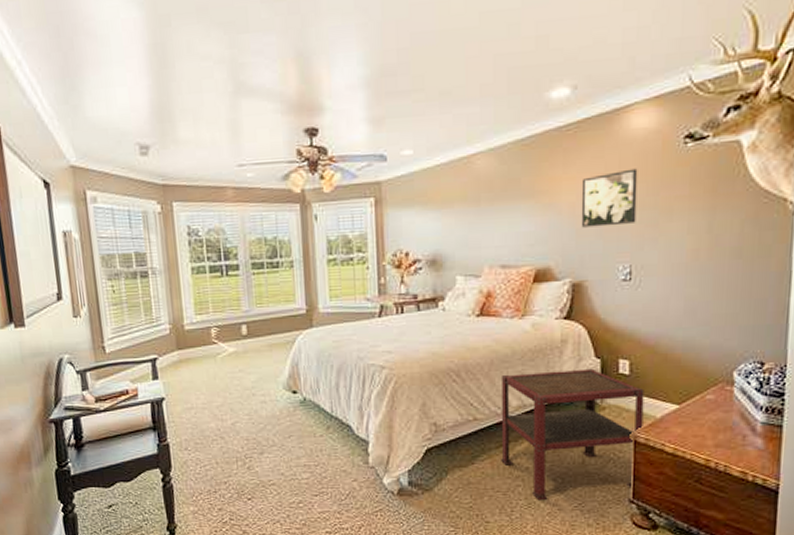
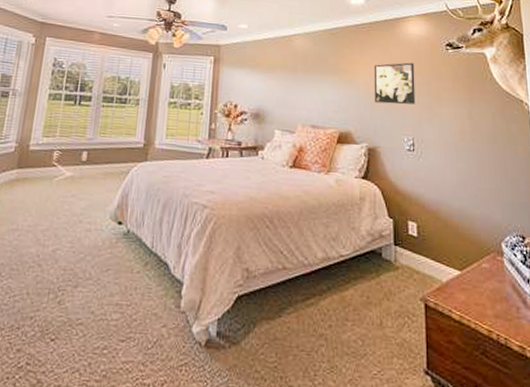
side table: present [501,368,644,501] -> none [306,226,432,365]

